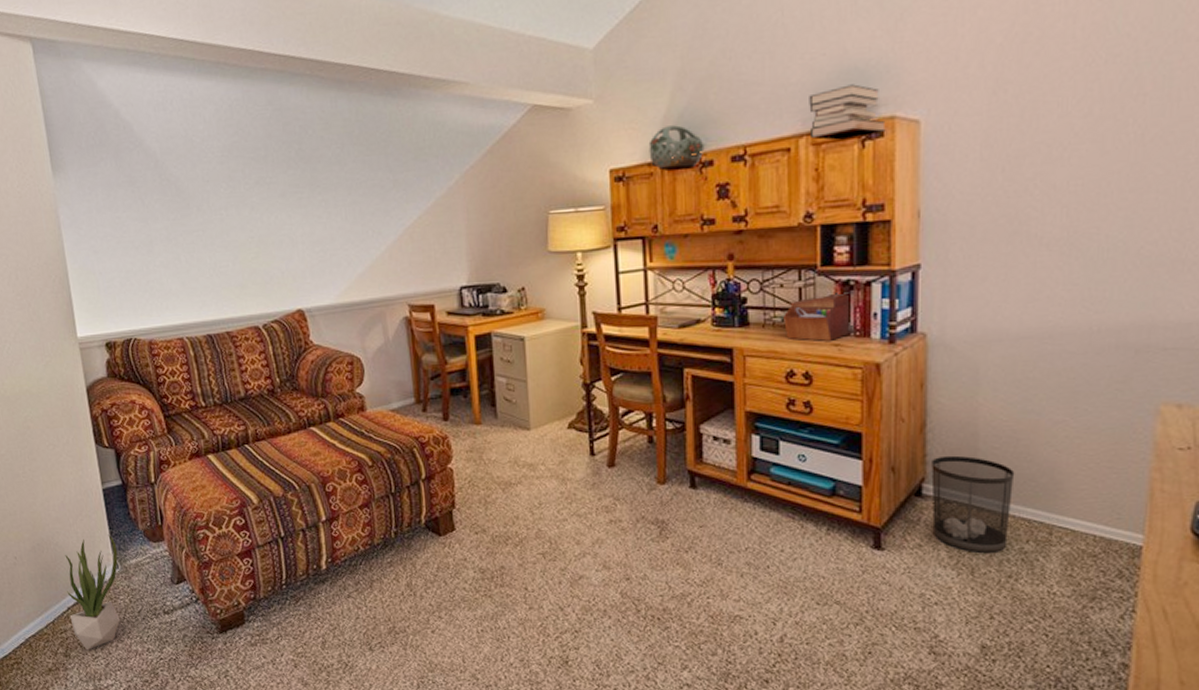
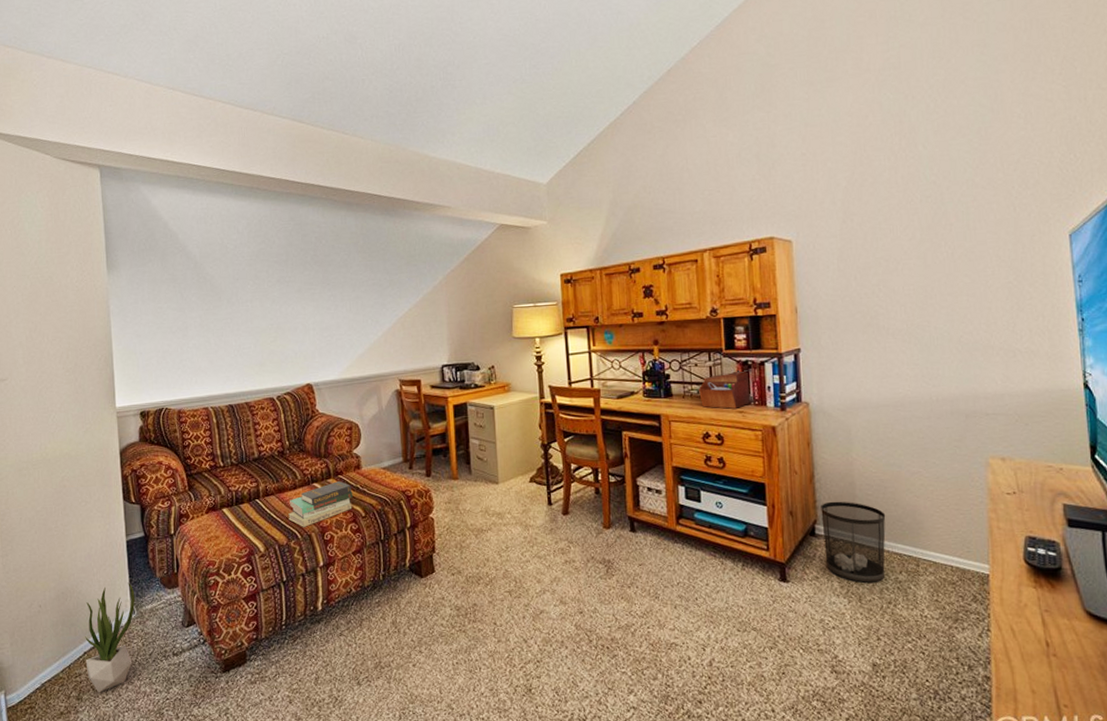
books: none [283,425,357,477] -> present [288,481,353,527]
decorative basket: present [648,125,704,171] -> none [590,241,633,276]
books: present [809,84,886,141] -> none [709,213,767,255]

